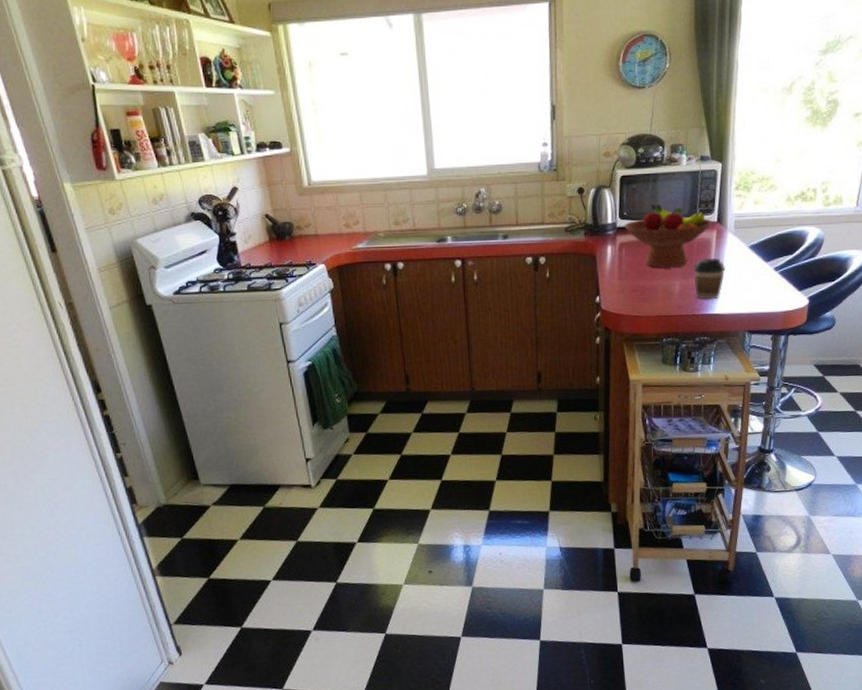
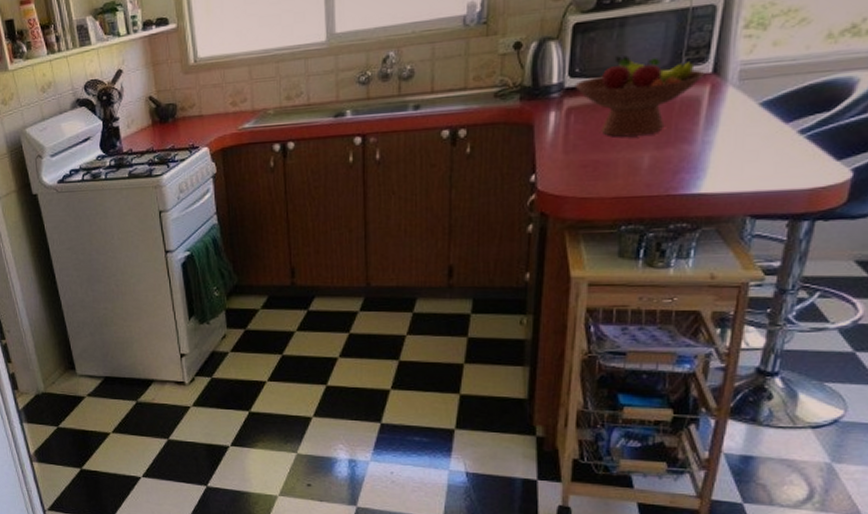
coffee cup: present [693,258,726,300] -> none [672,121,721,176]

